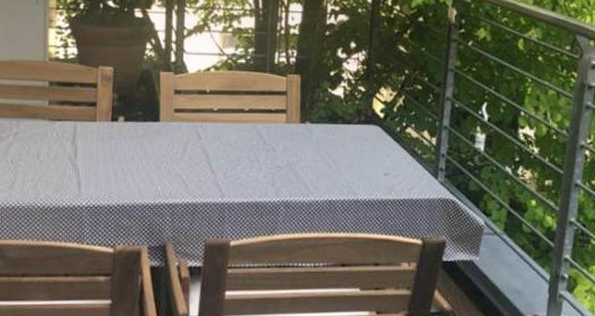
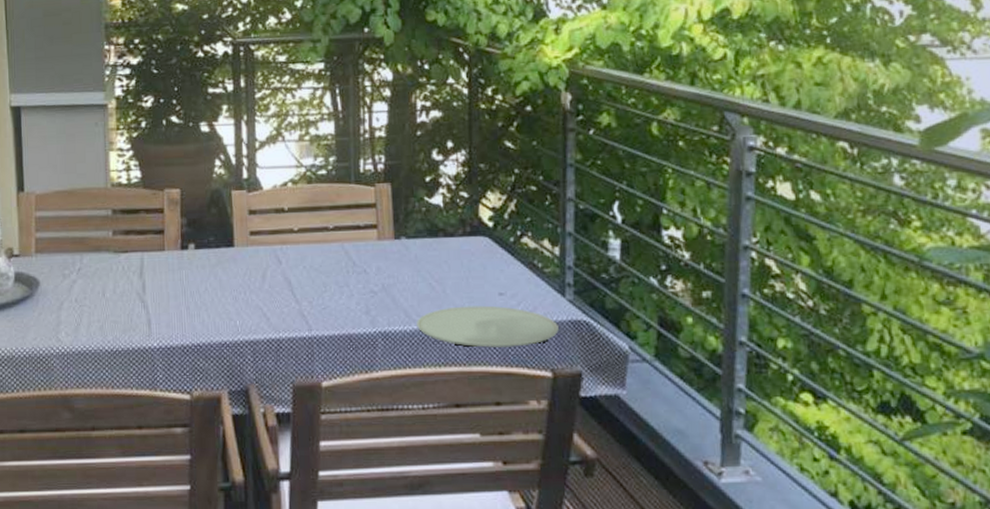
plate: none [314,183,430,219] -> present [417,305,559,348]

